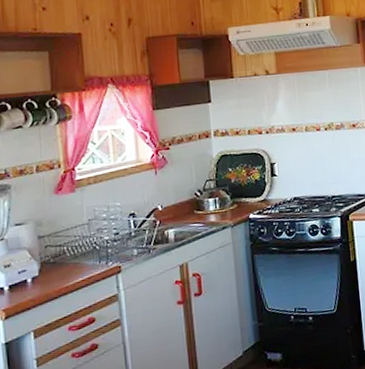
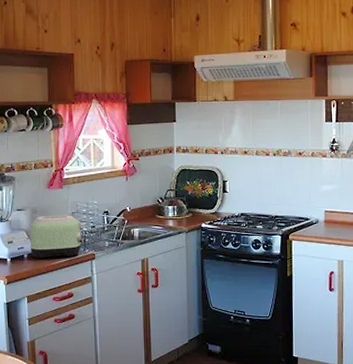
toaster: none [33,222,108,282] -> present [30,214,86,259]

